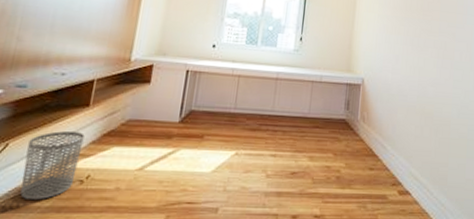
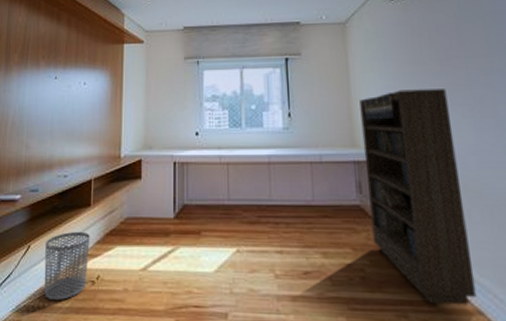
bookcase: none [350,30,423,198] -> present [359,89,477,306]

